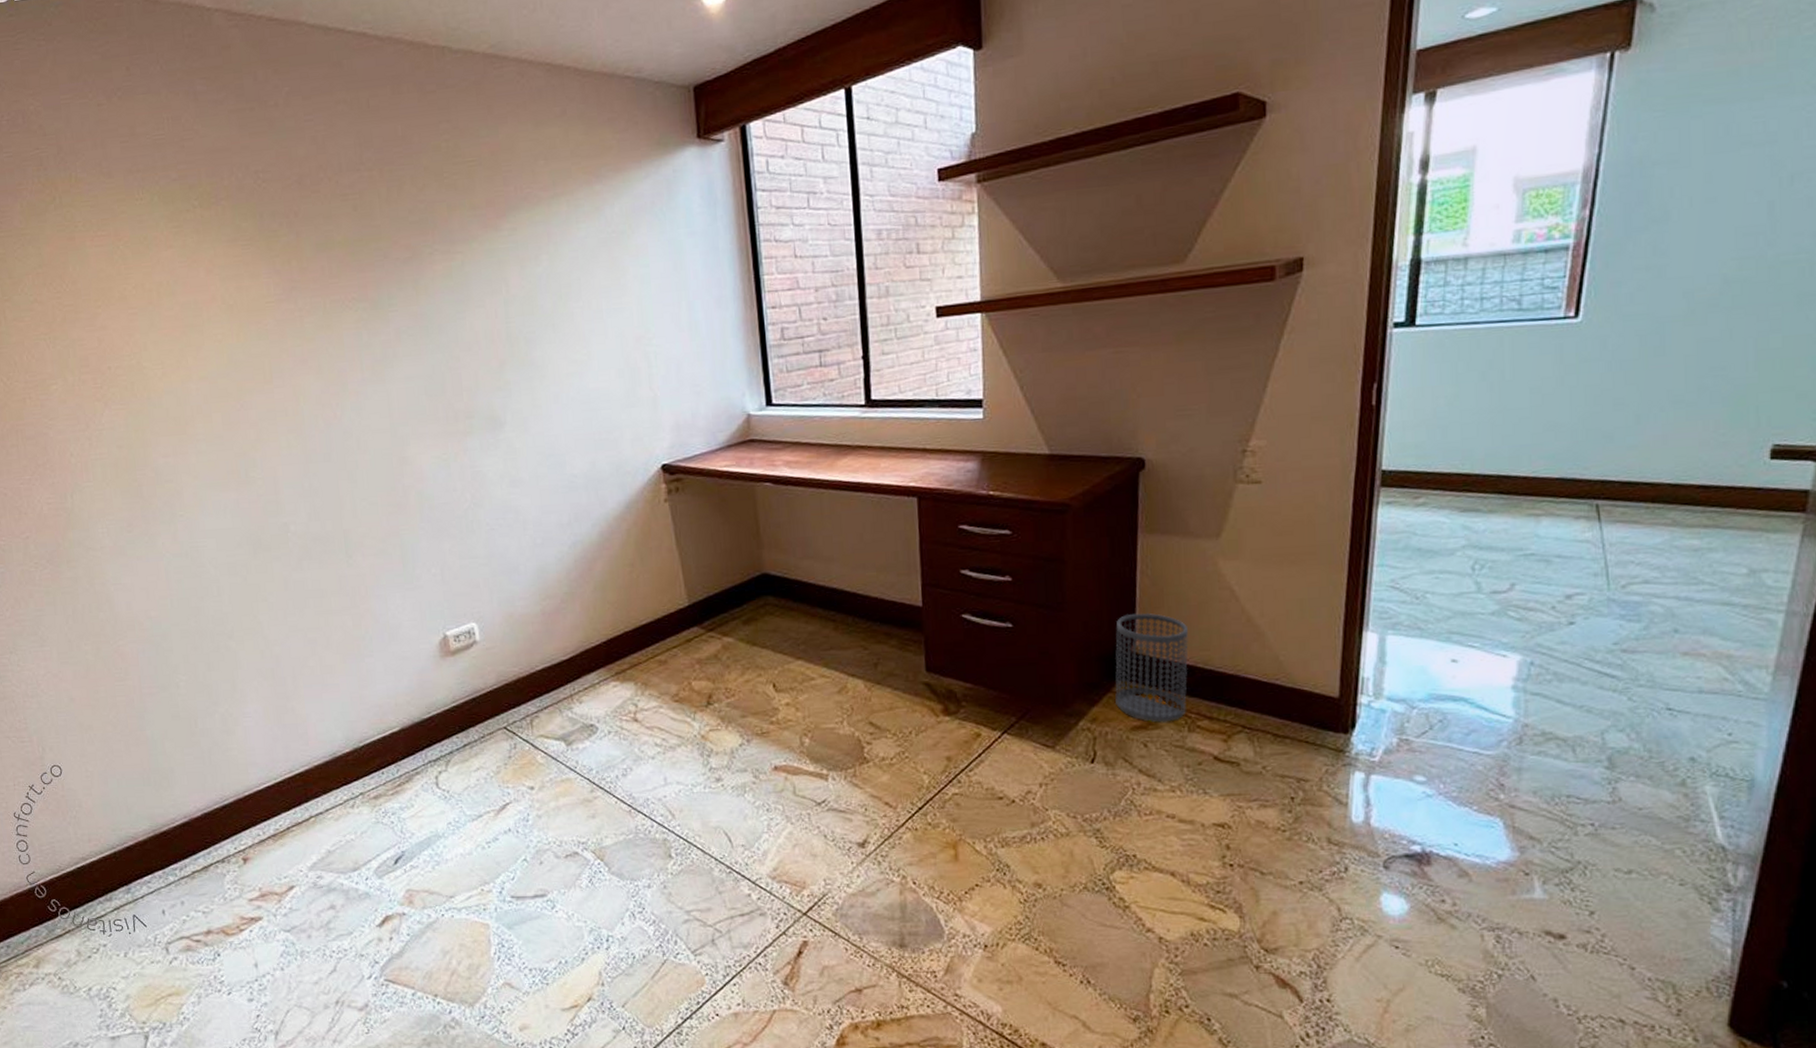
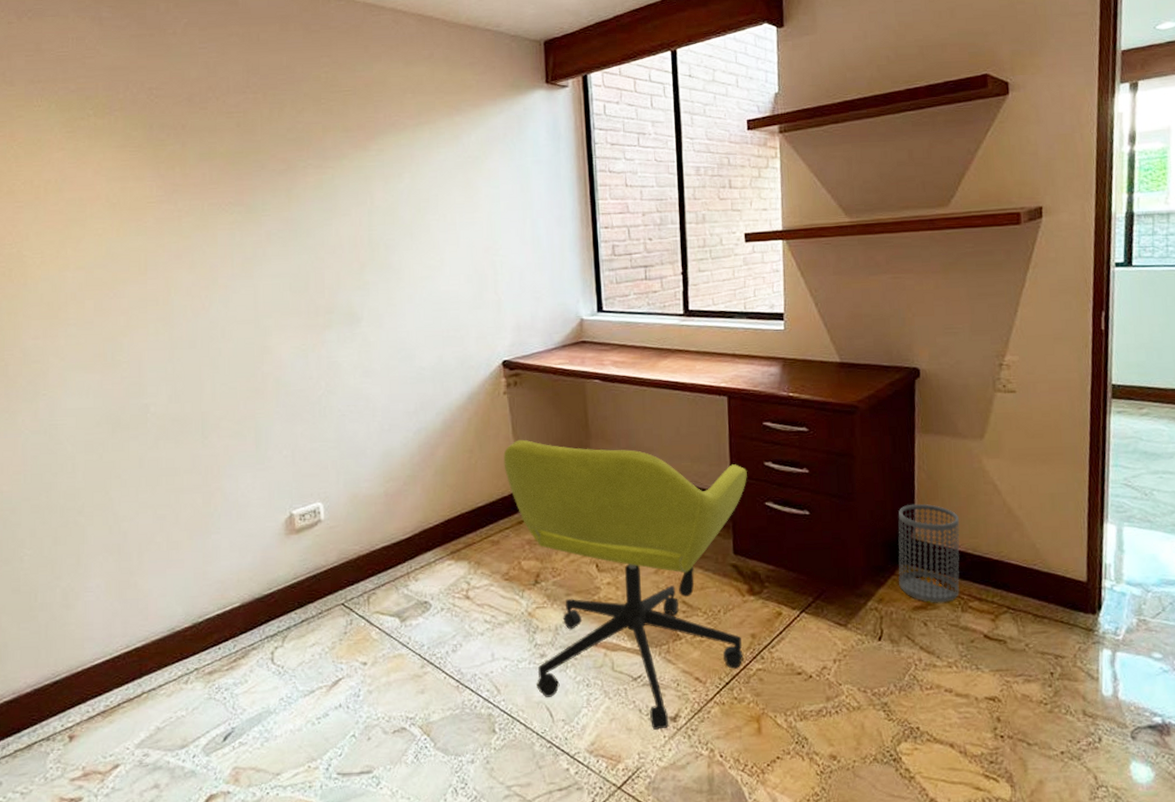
office chair: none [667,551,941,856] -> present [503,439,747,730]

